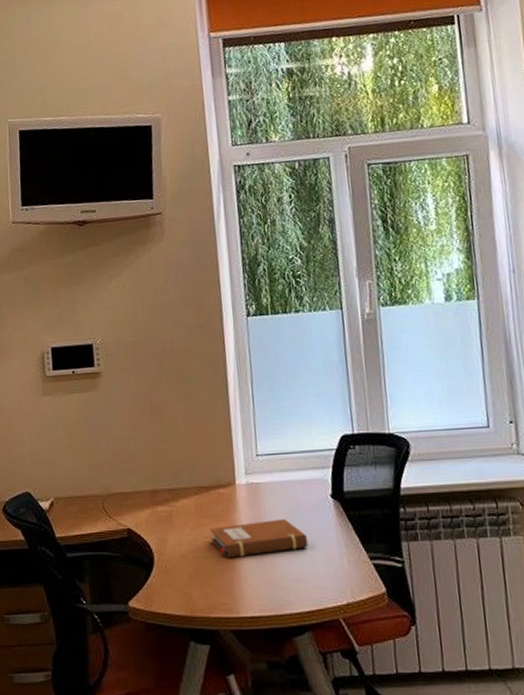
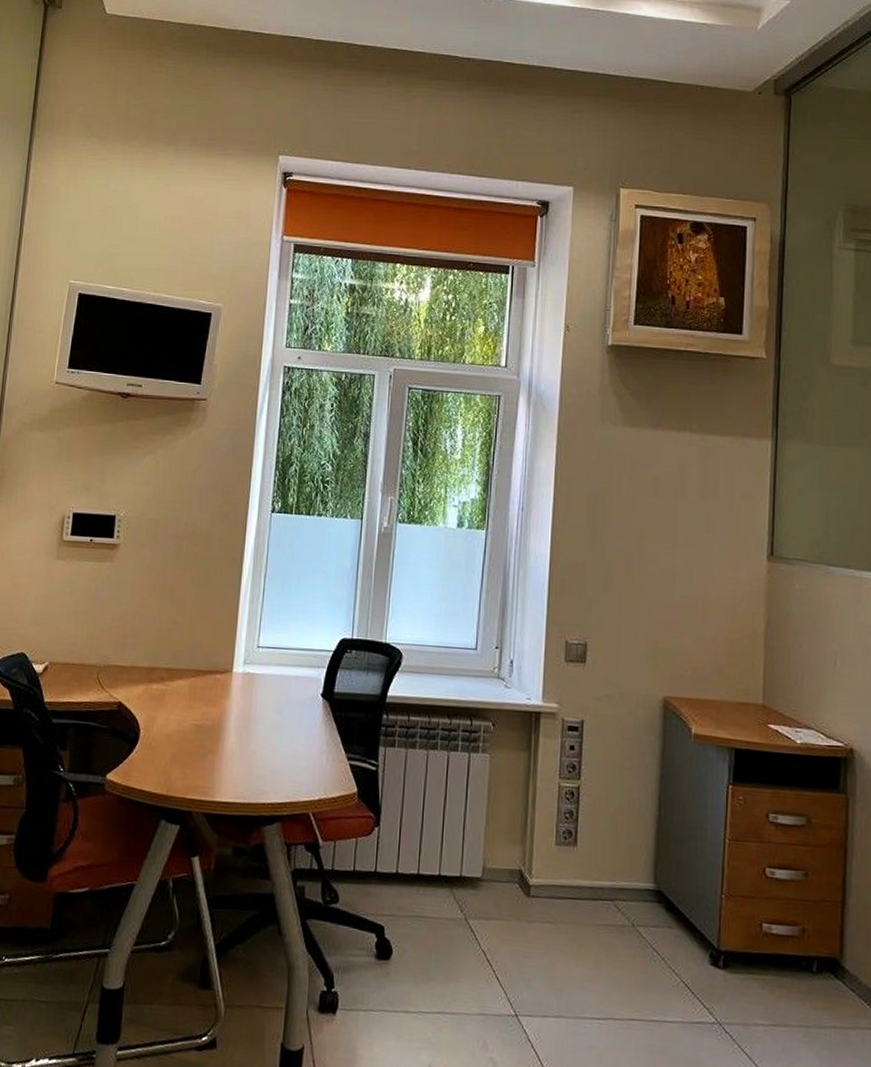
notebook: present [209,519,309,558] -> none [199,710,293,744]

